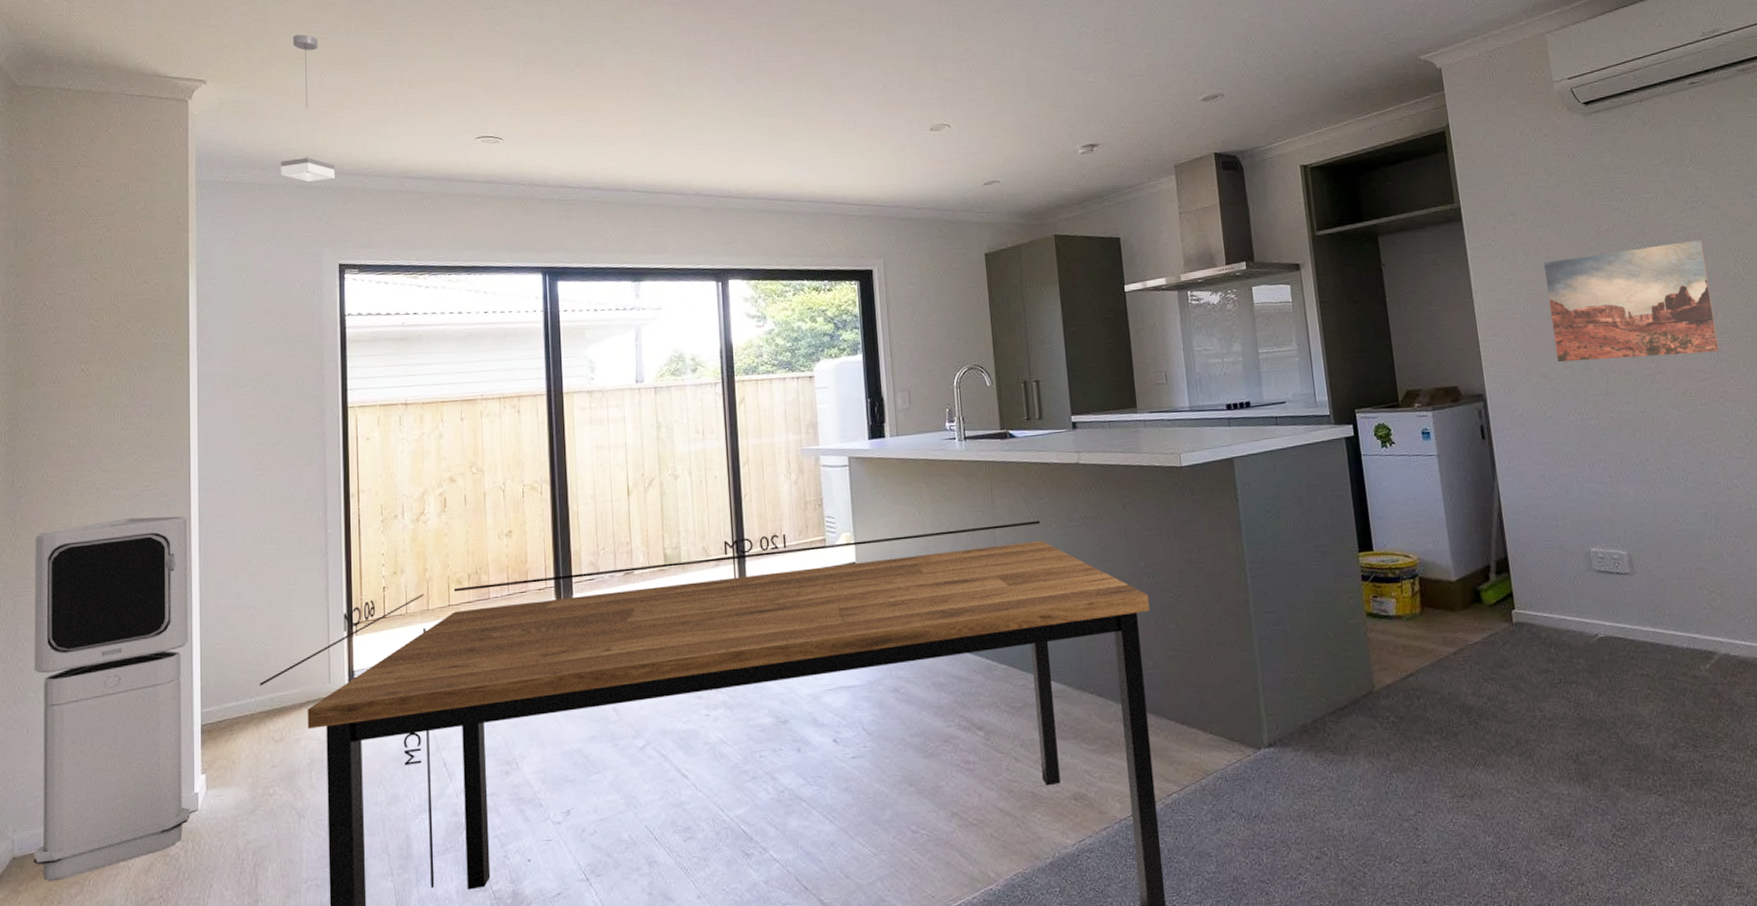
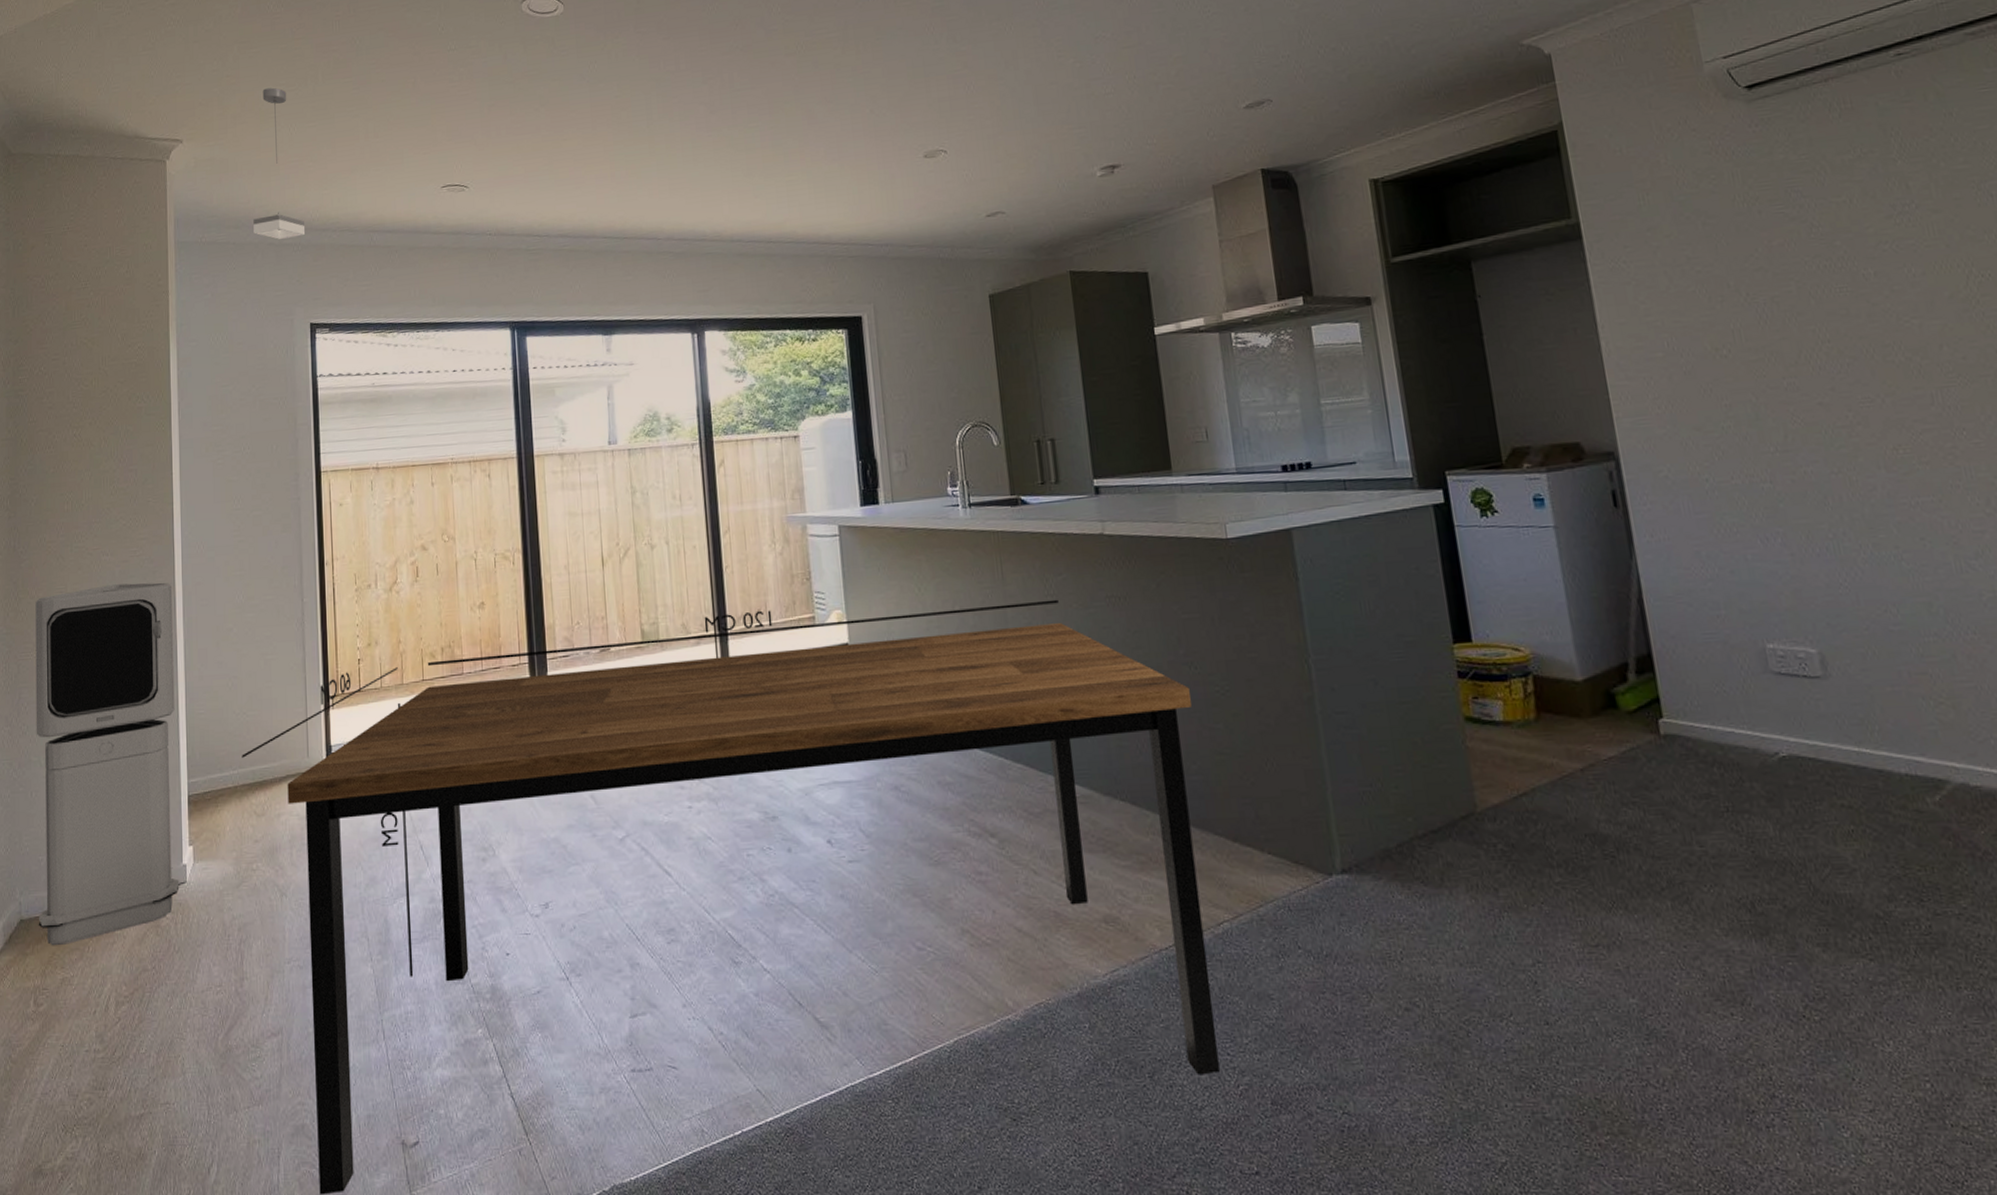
wall art: present [1544,239,1720,362] -> none [1694,252,1946,411]

